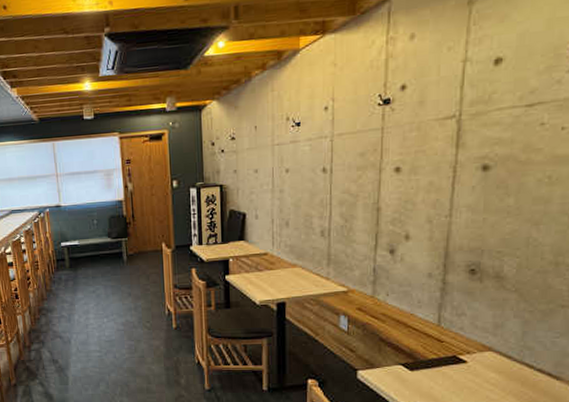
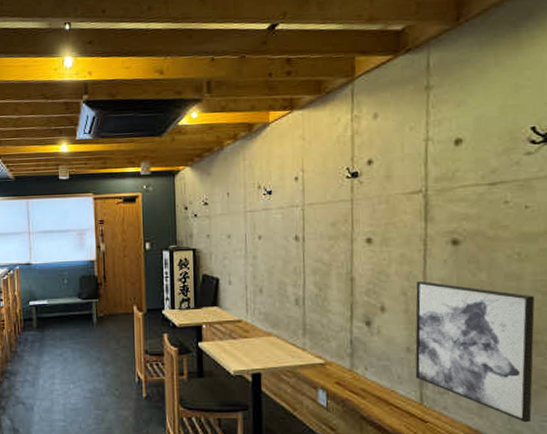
wall art: none [435,208,561,340] -> present [415,280,535,423]

